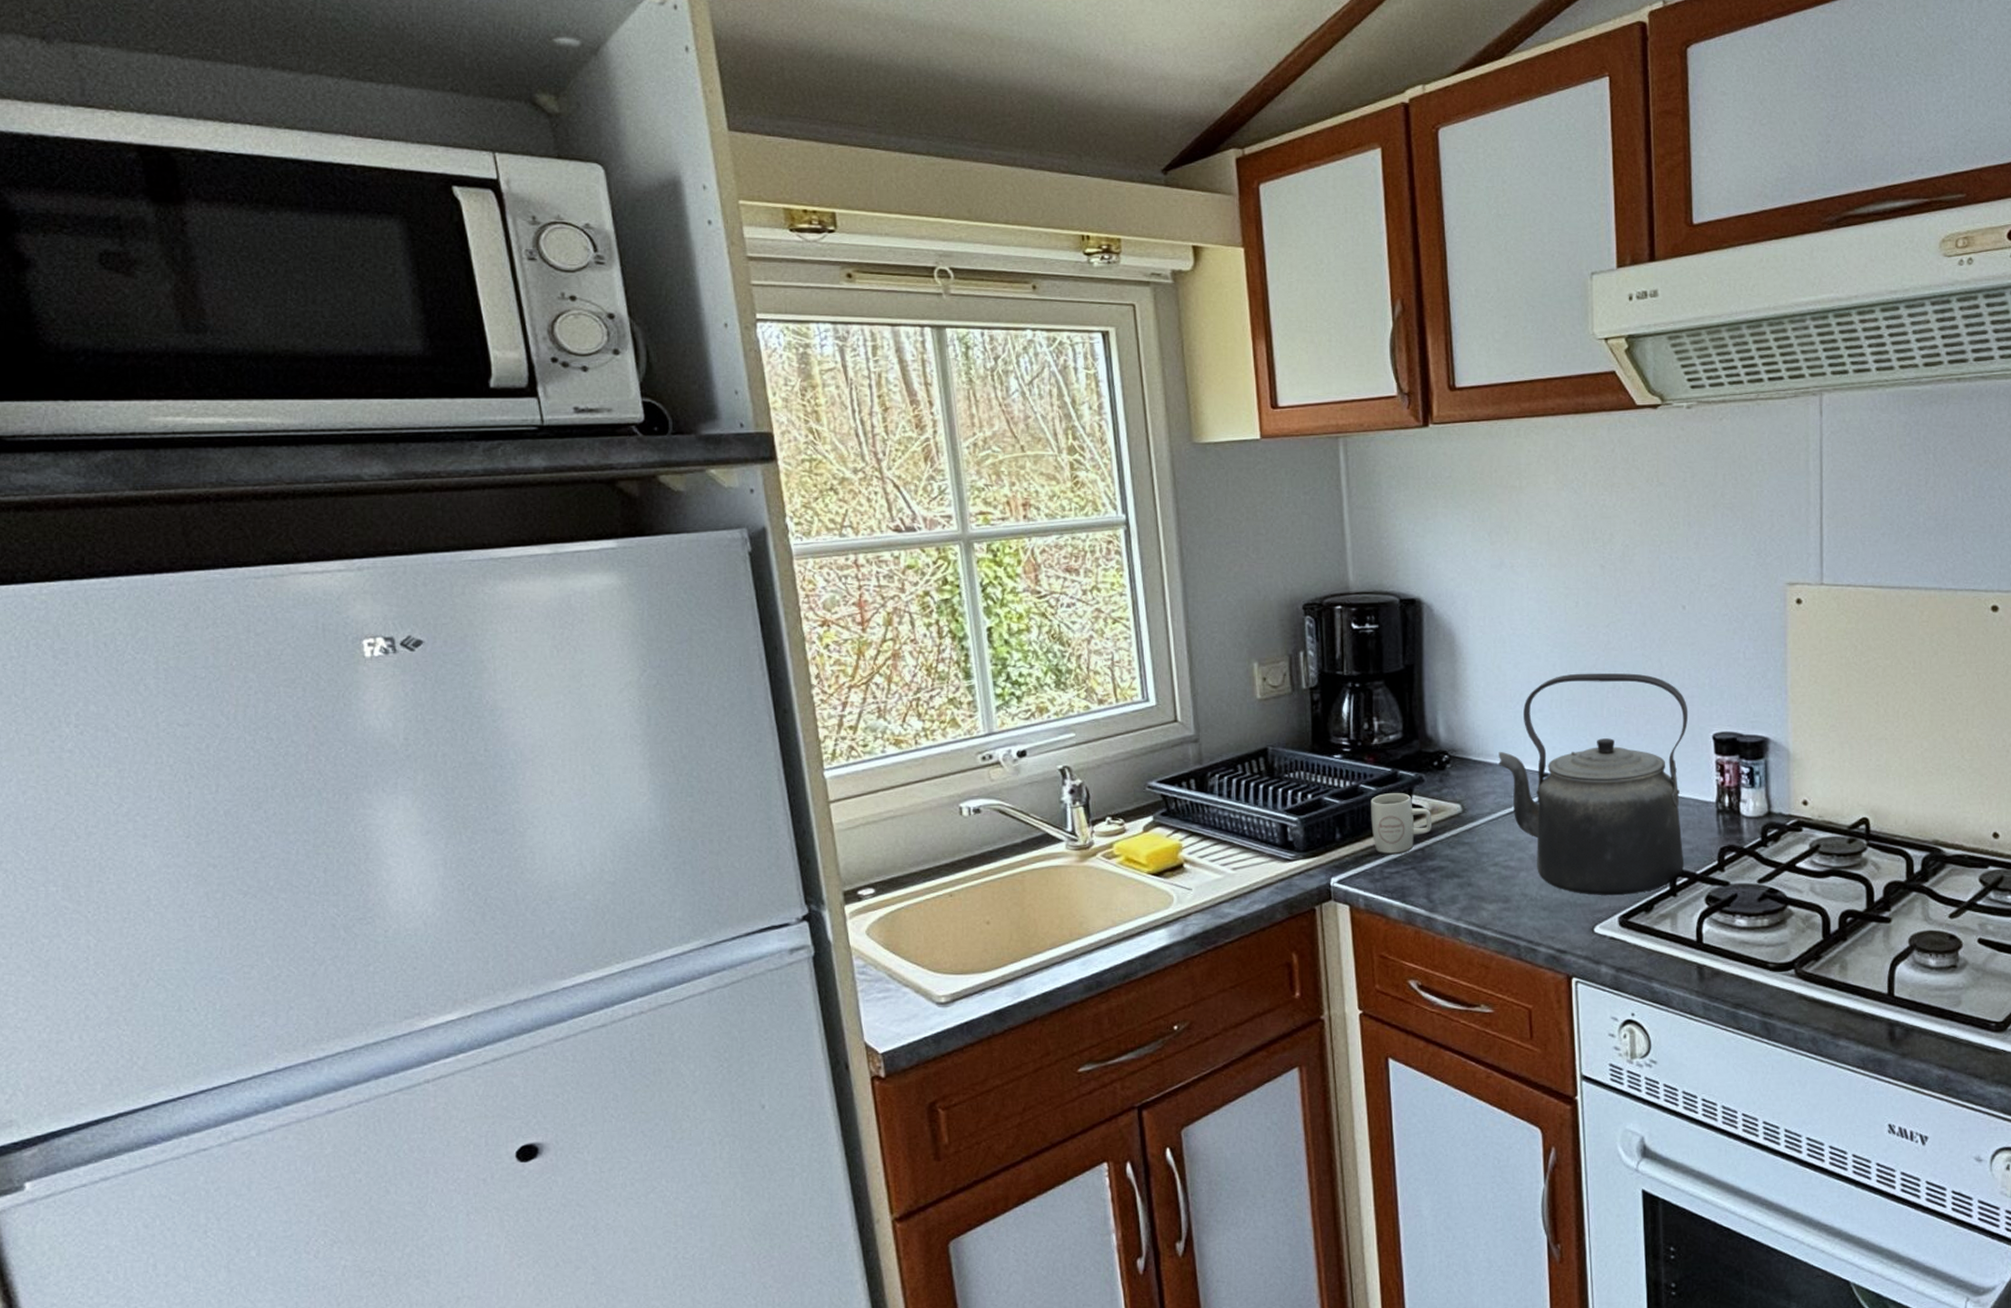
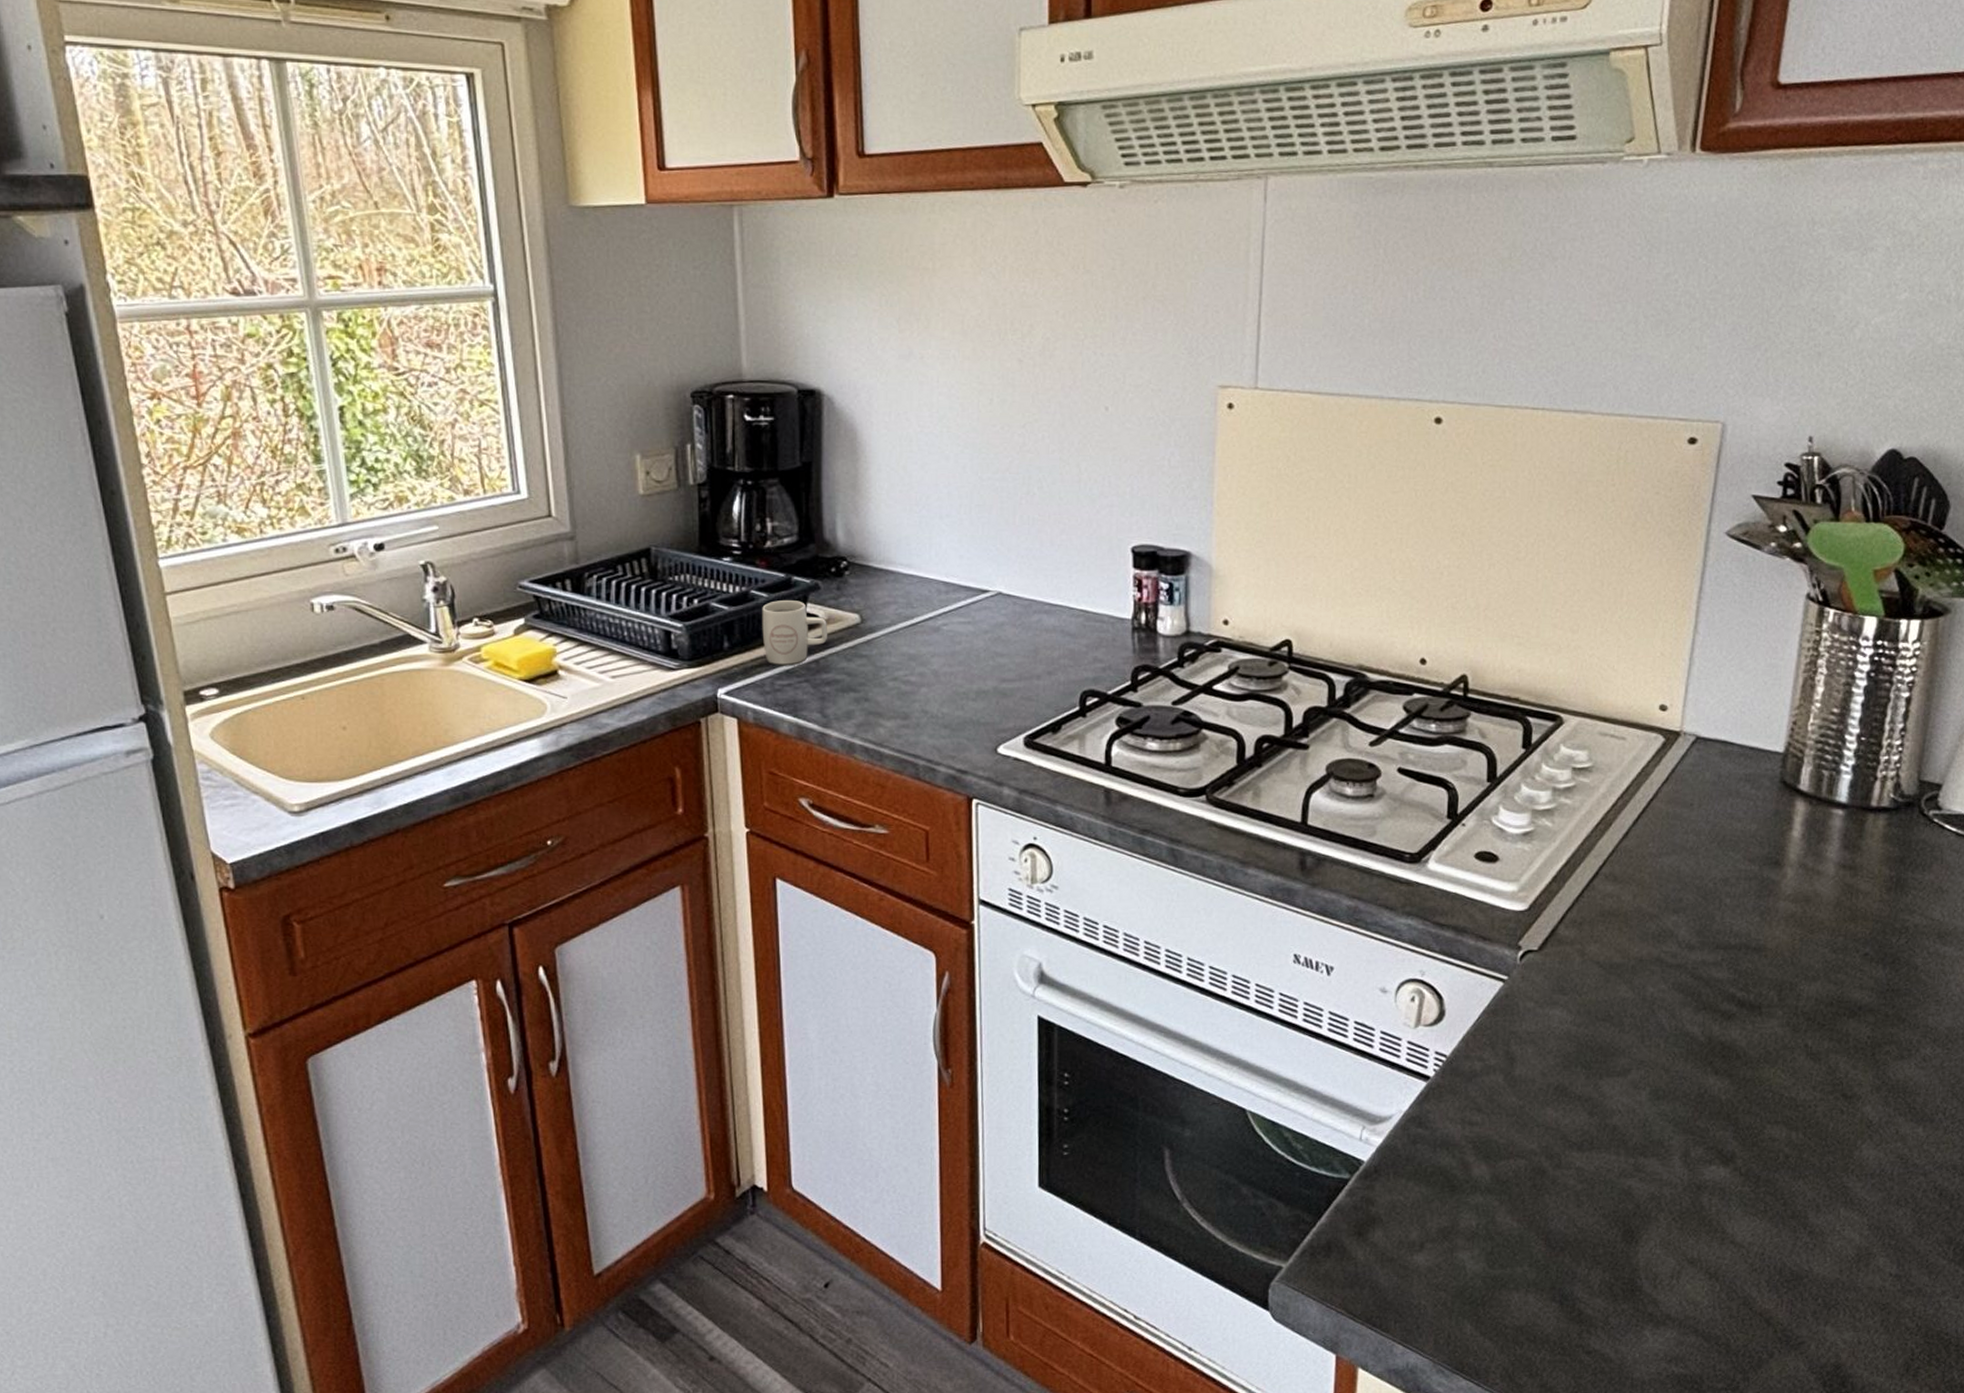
kettle: present [1498,673,1689,895] -> none [901,477,1107,714]

